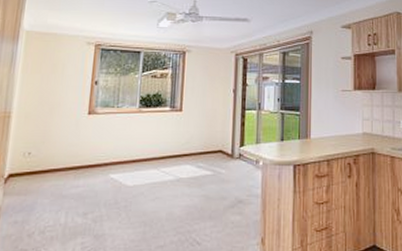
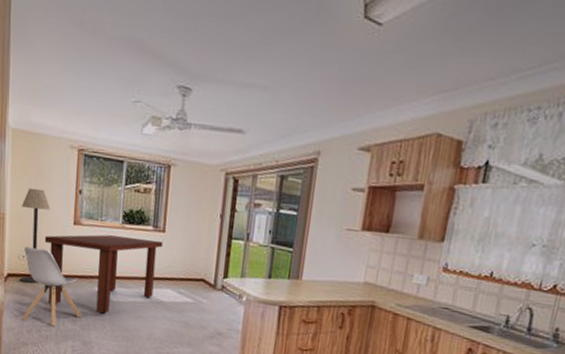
chair: none [20,143,95,225] -> present [20,246,83,327]
floor lamp: none [23,84,64,180] -> present [19,187,51,284]
dining table: none [55,119,180,202] -> present [44,234,163,315]

